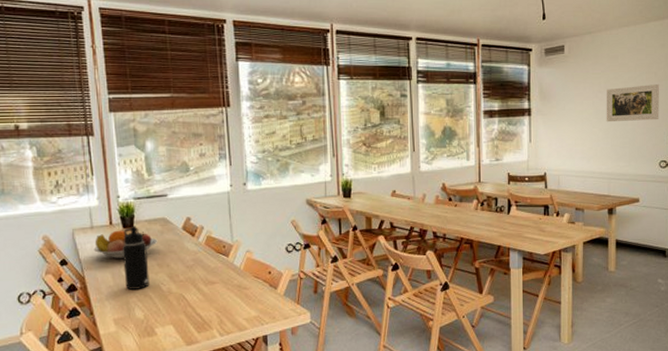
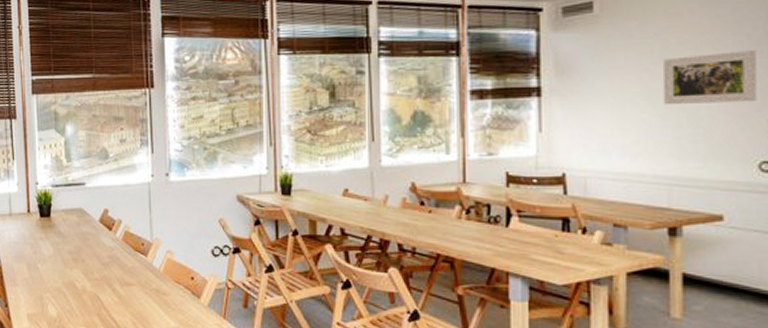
fruit bowl: present [94,230,158,258] -> none [11,219,74,249]
water bottle: present [123,226,149,290] -> none [39,215,64,284]

